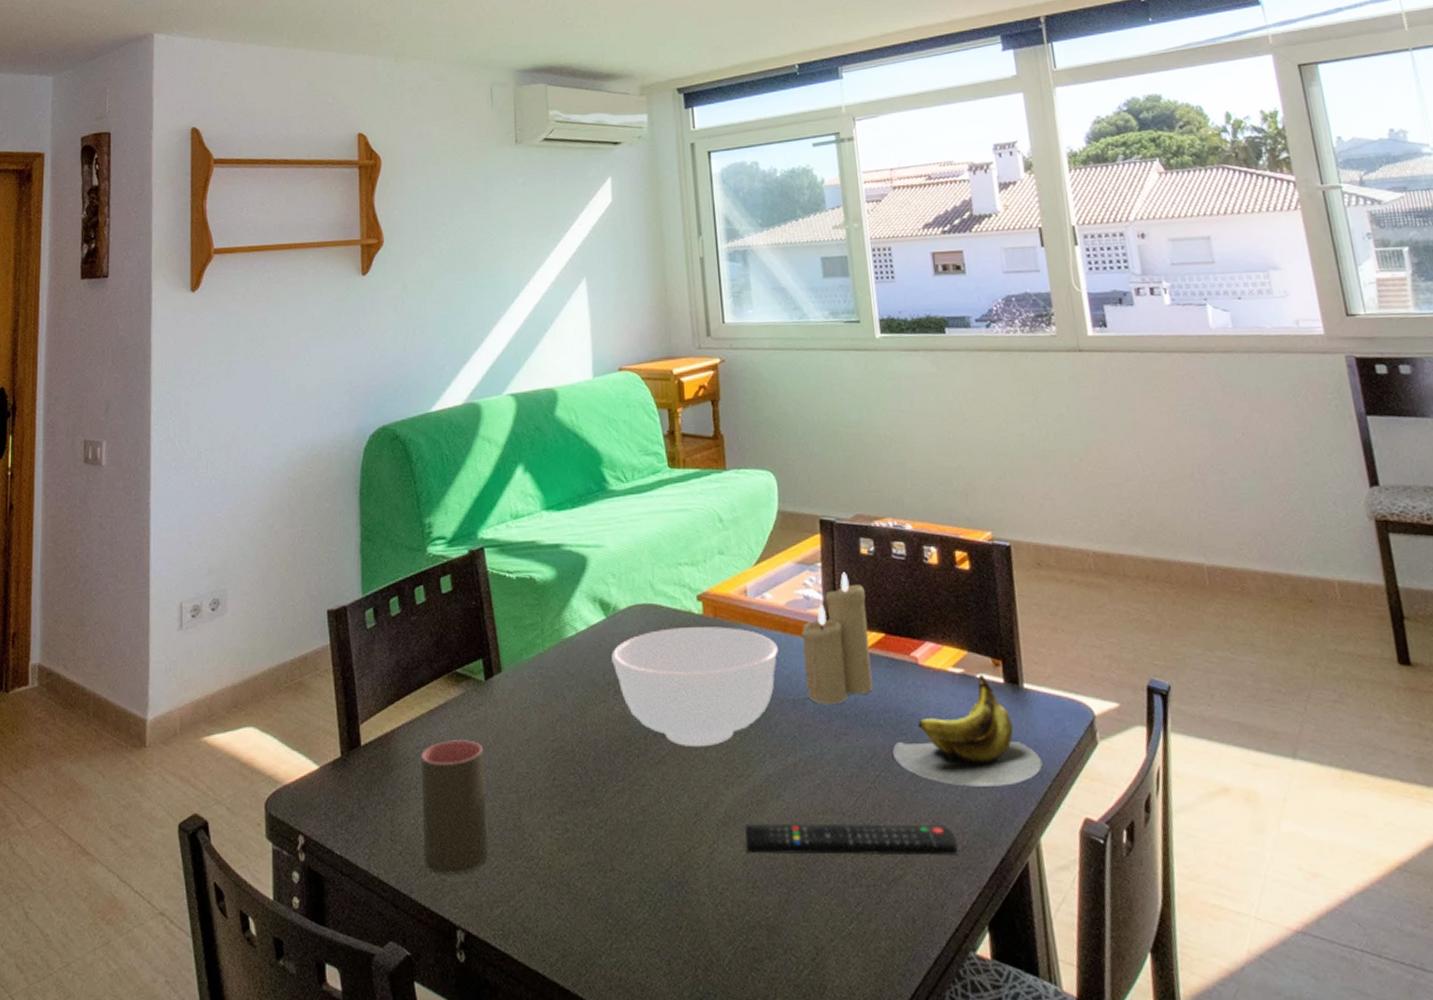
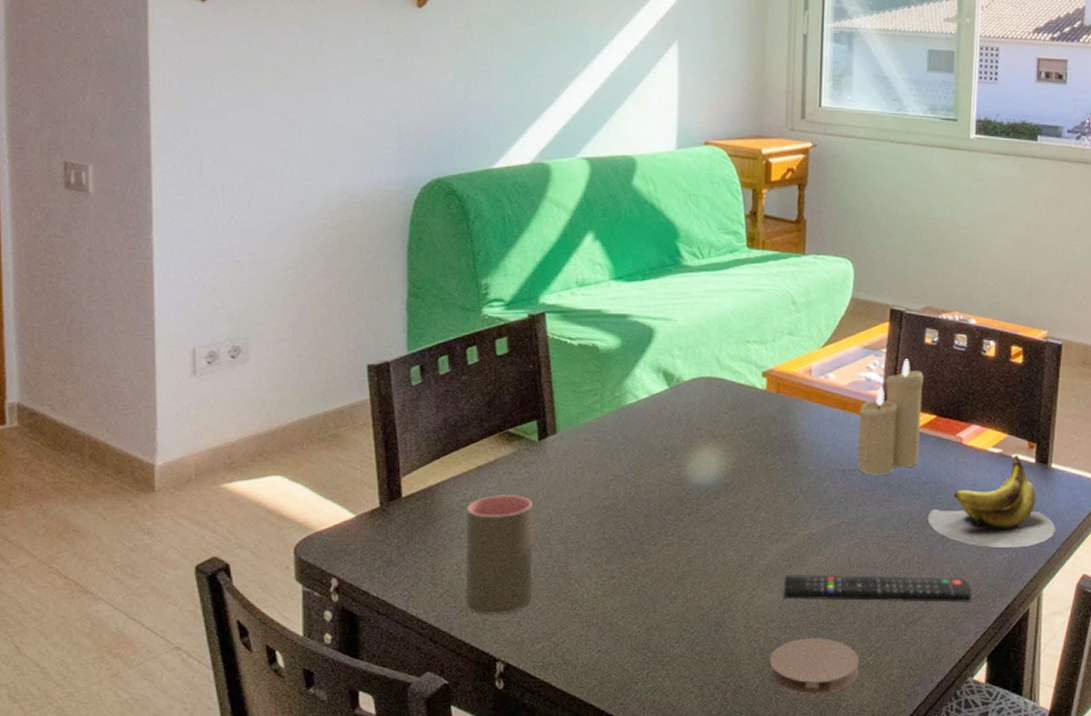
bowl: present [611,626,778,748] -> none [671,401,835,509]
coaster: none [739,901,842,974] -> present [769,638,860,695]

